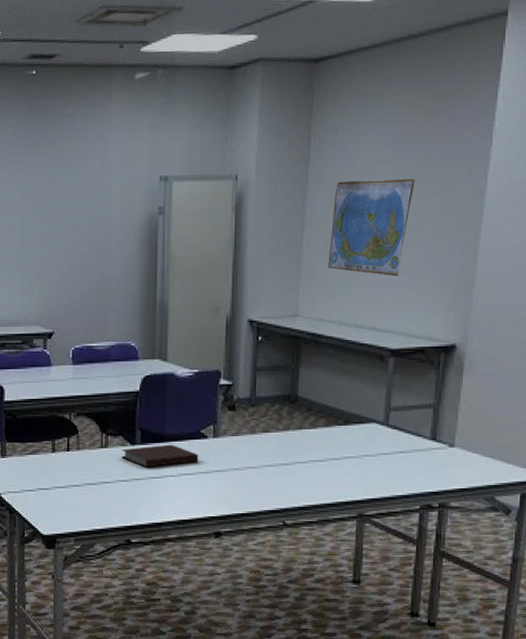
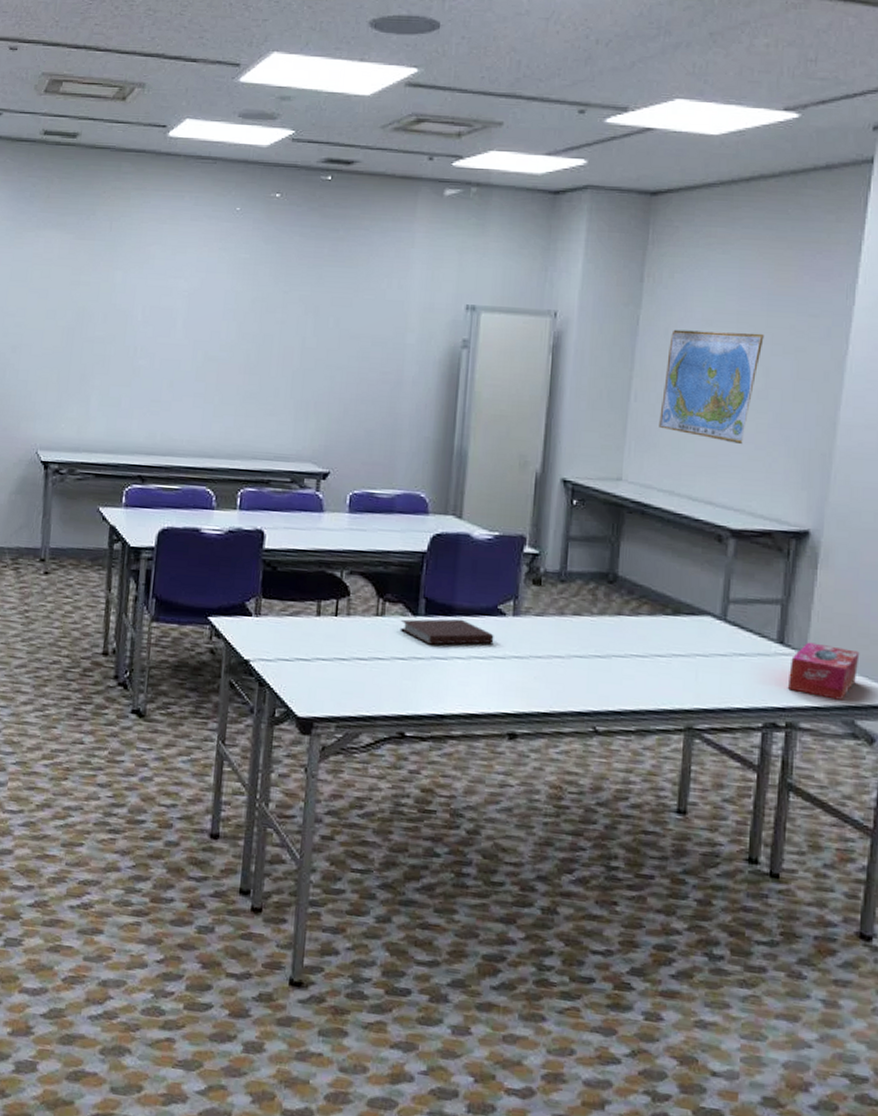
tissue box: none [439,437,498,481] -> present [787,642,860,700]

